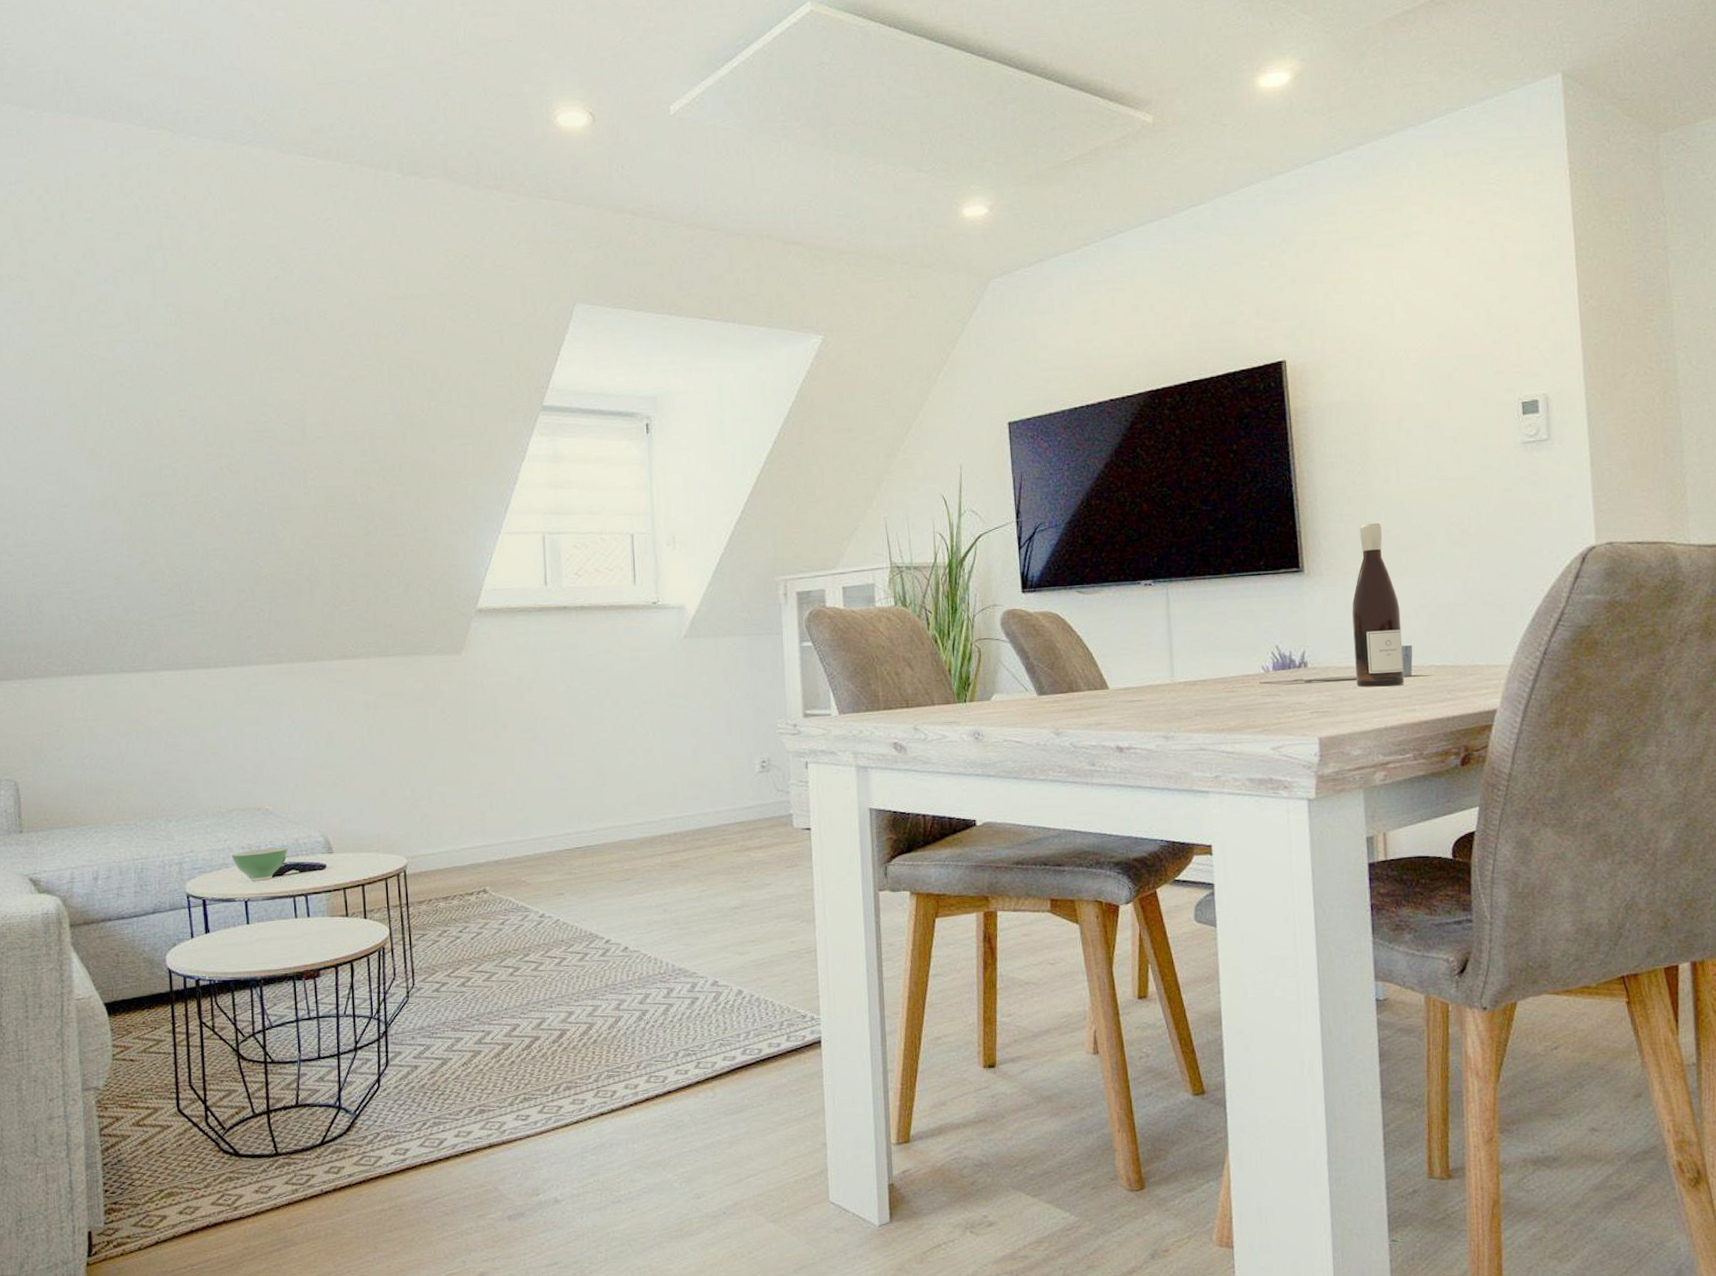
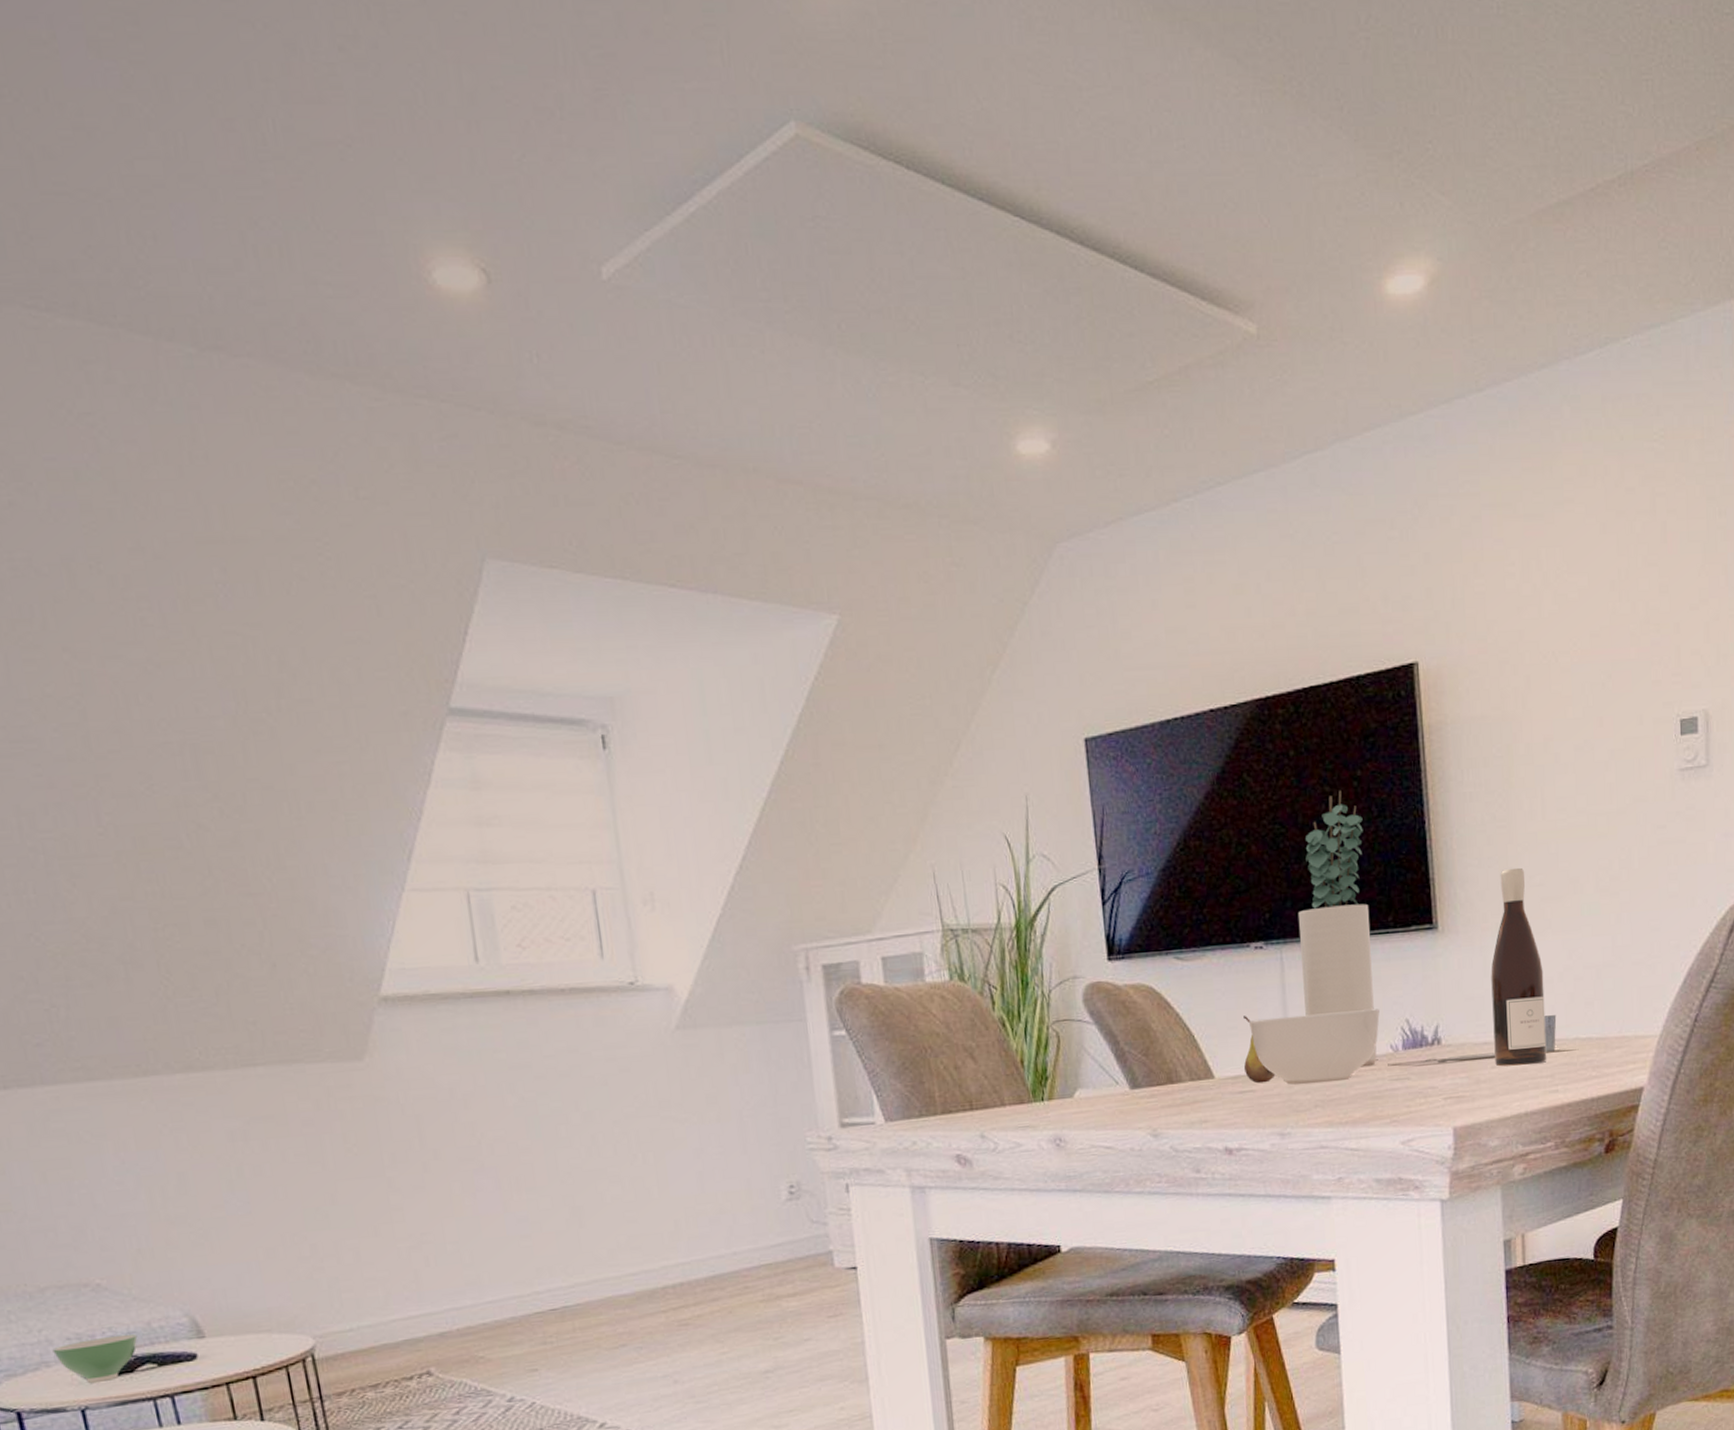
fruit: none [1133,639,1161,695] -> present [1243,1016,1275,1084]
bowl: none [1139,636,1253,697] -> present [1249,1009,1380,1085]
vase: none [1181,460,1250,684] -> present [1297,789,1377,1067]

